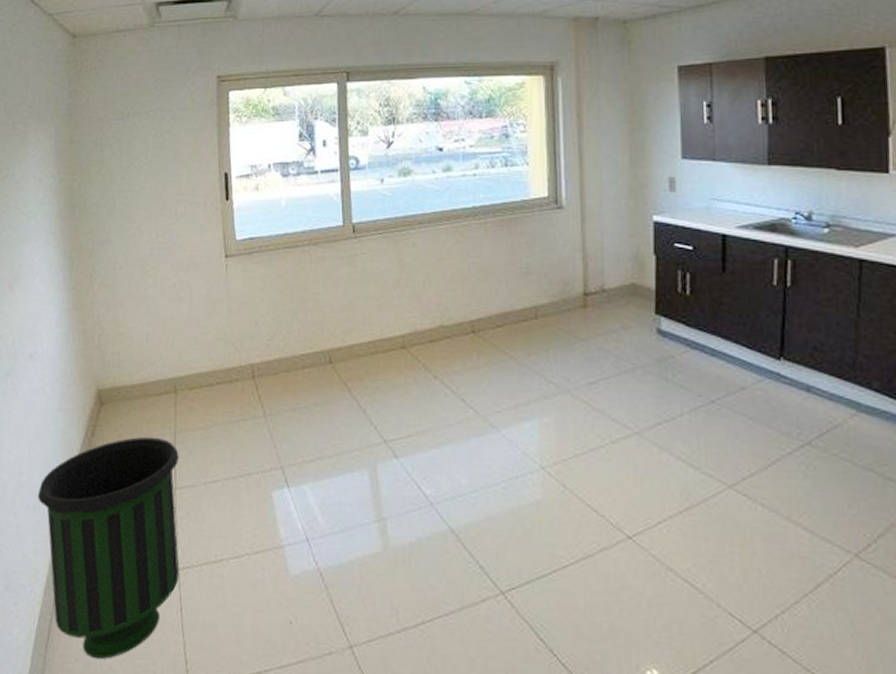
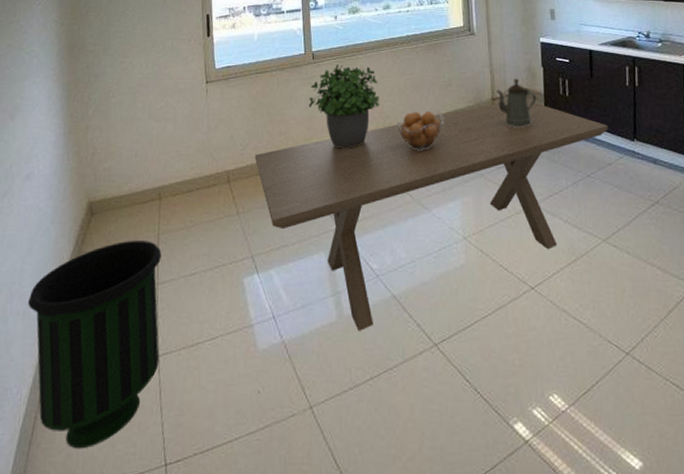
dining table: none [283,297,744,567] -> present [254,100,608,331]
potted plant: none [349,239,436,347] -> present [309,63,379,149]
fruit basket: none [458,304,520,355] -> present [396,110,444,151]
coffee pot: none [590,268,645,333] -> present [496,78,537,127]

